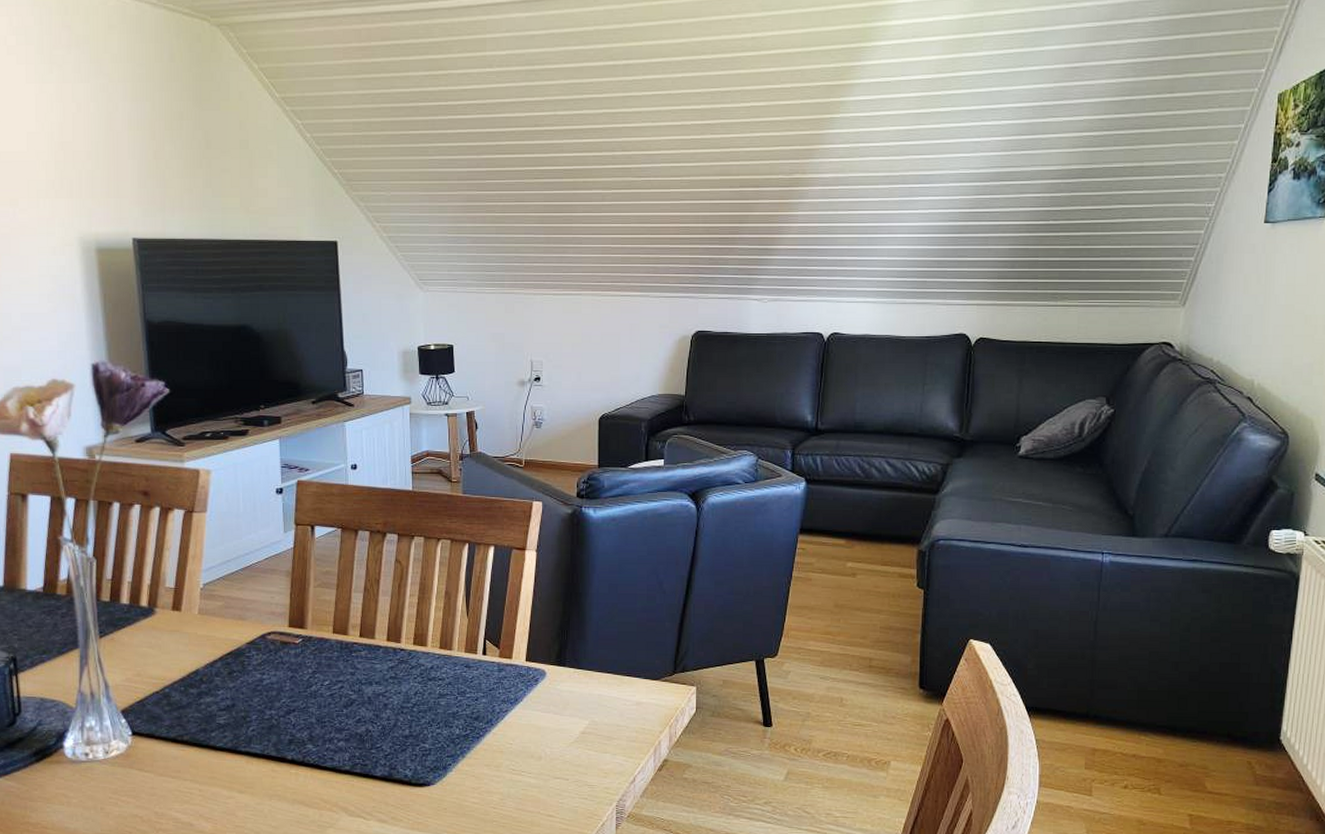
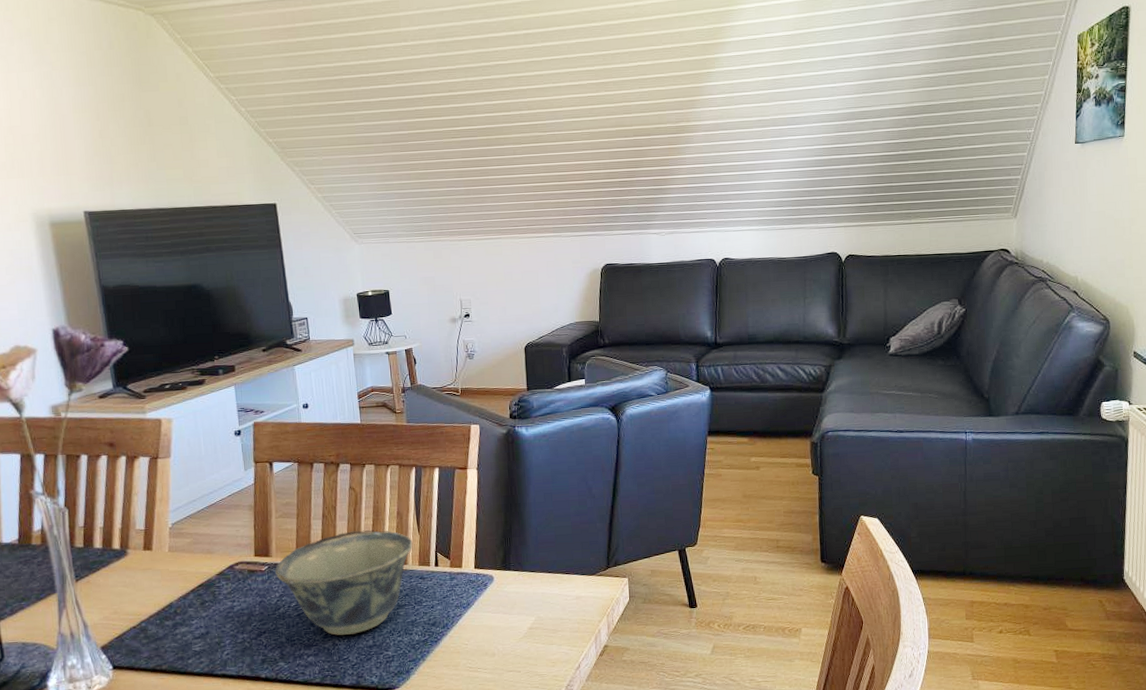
bowl: none [310,608,460,721] -> present [275,530,413,635]

